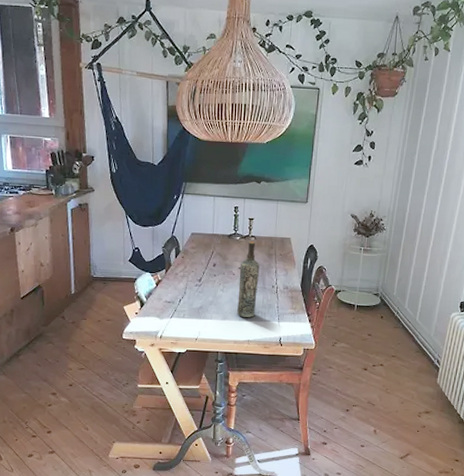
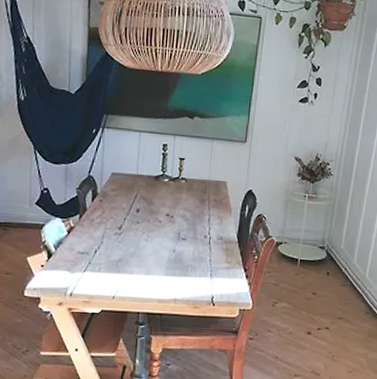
bottle: present [237,241,260,317] -> none [163,184,191,272]

